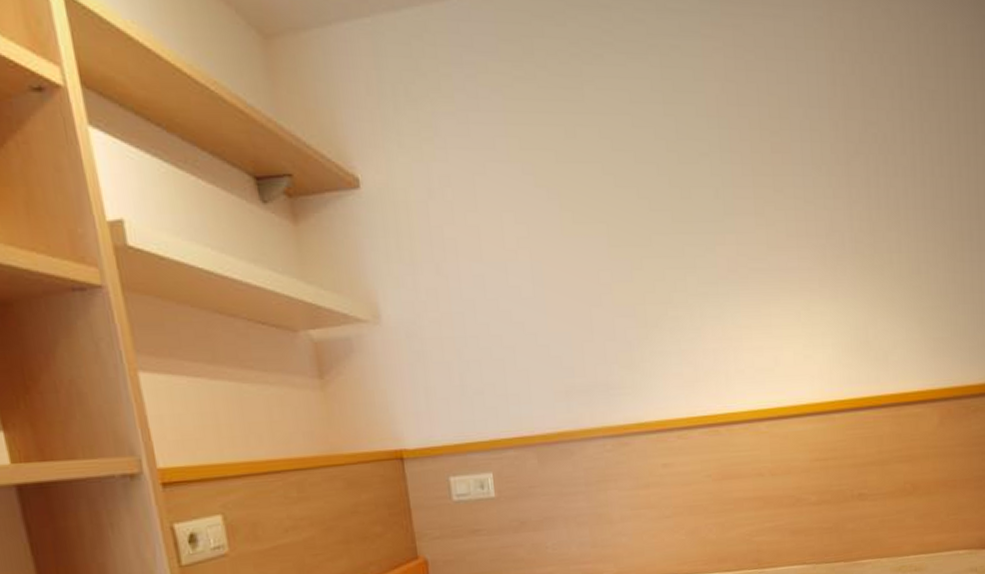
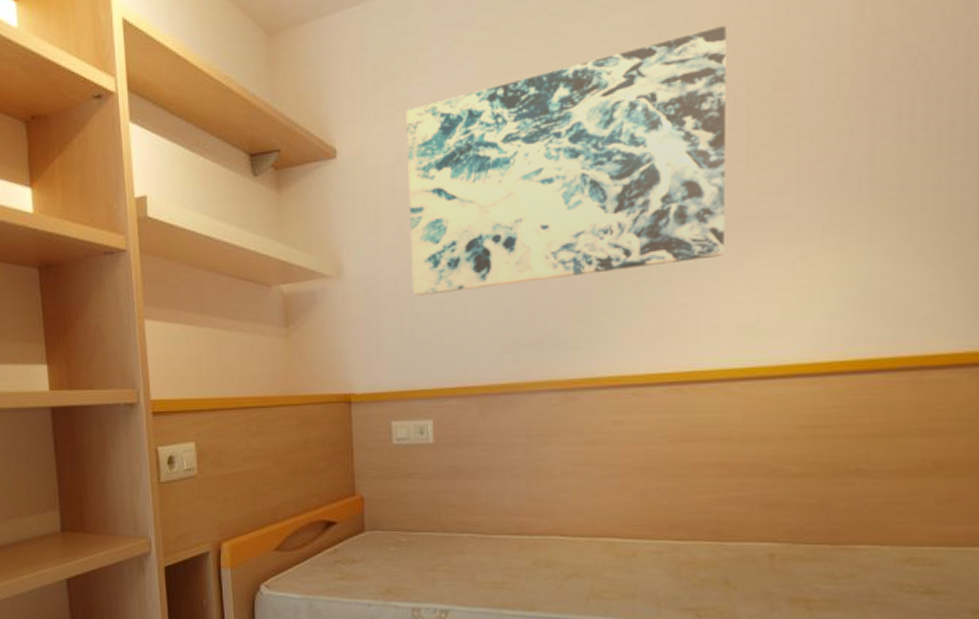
wall art: none [433,85,744,343] -> present [406,25,726,297]

